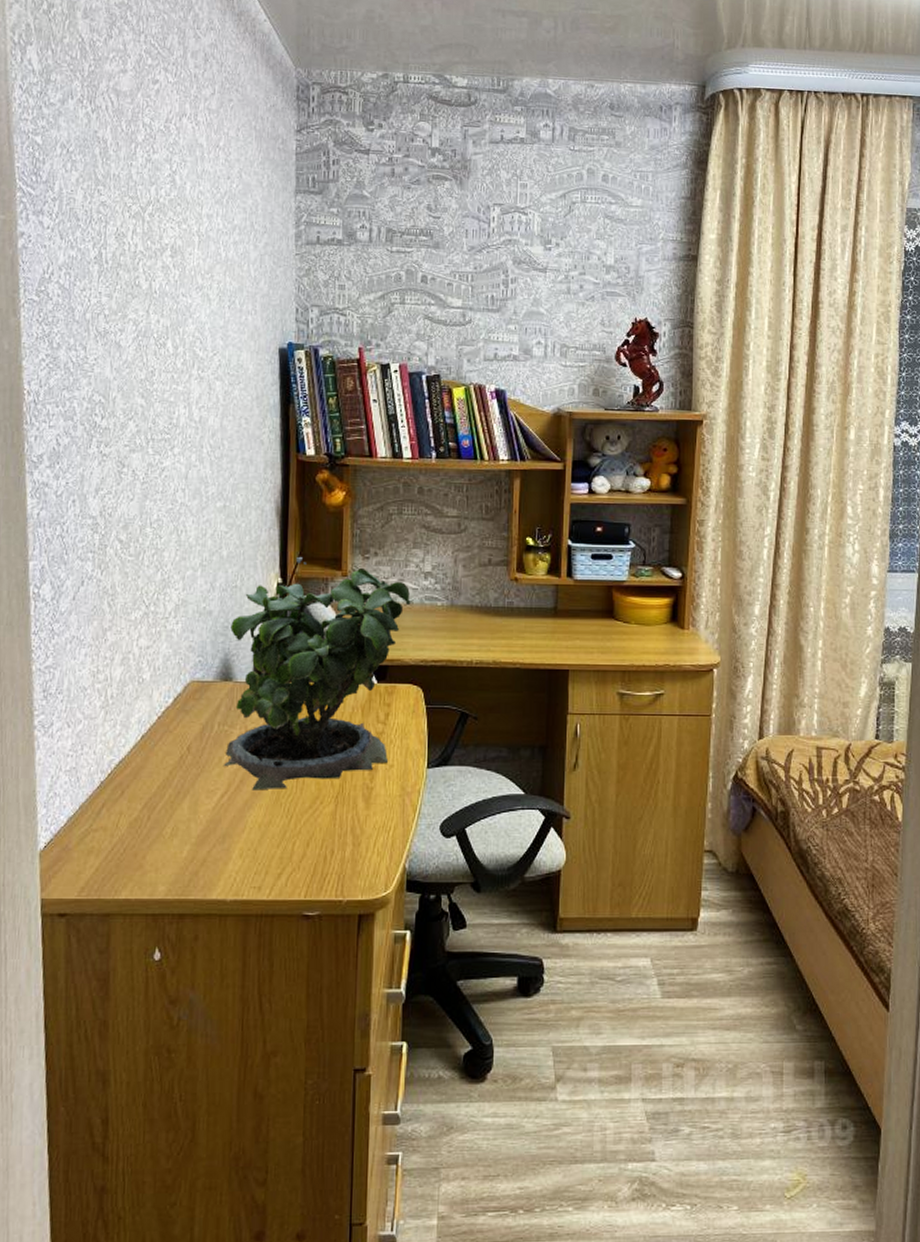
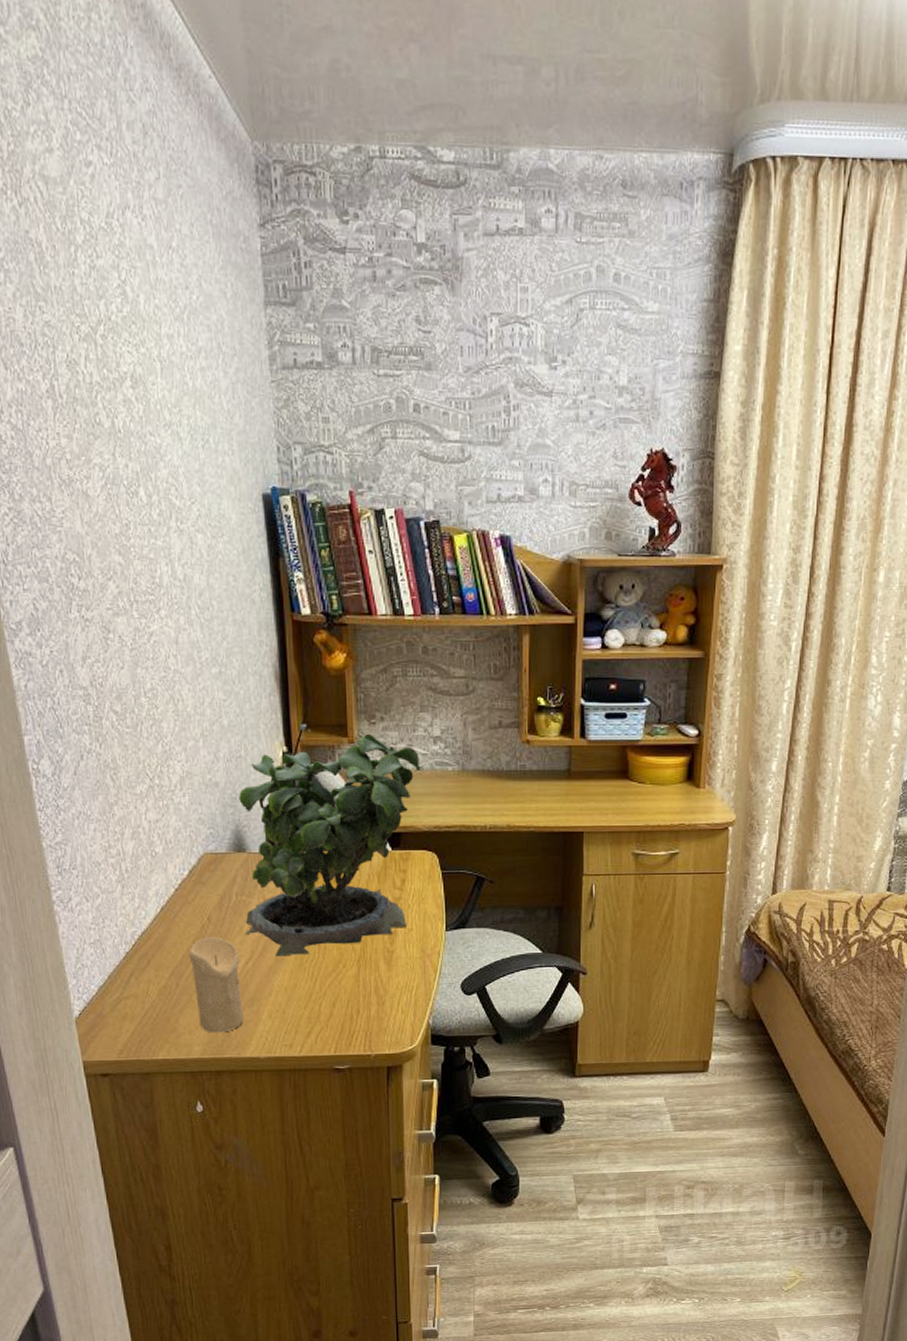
candle: none [164,767,216,872] -> present [189,936,244,1033]

